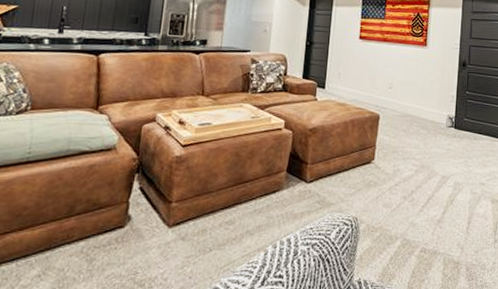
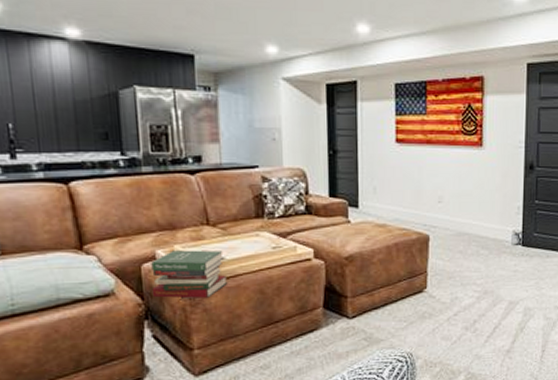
books: none [146,114,211,157] -> present [151,250,227,299]

